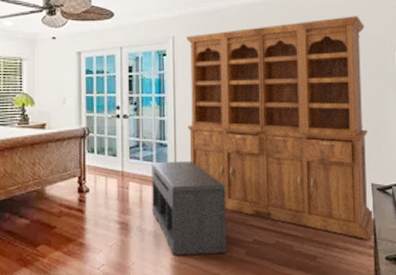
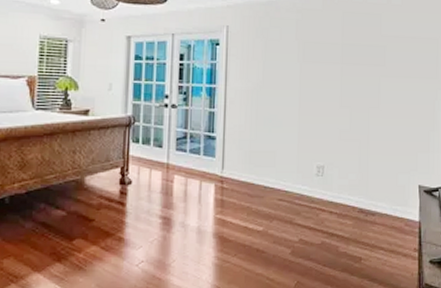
bench: present [152,160,227,255] -> none [196,154,274,253]
bookcase: present [186,16,376,240] -> none [238,15,421,243]

